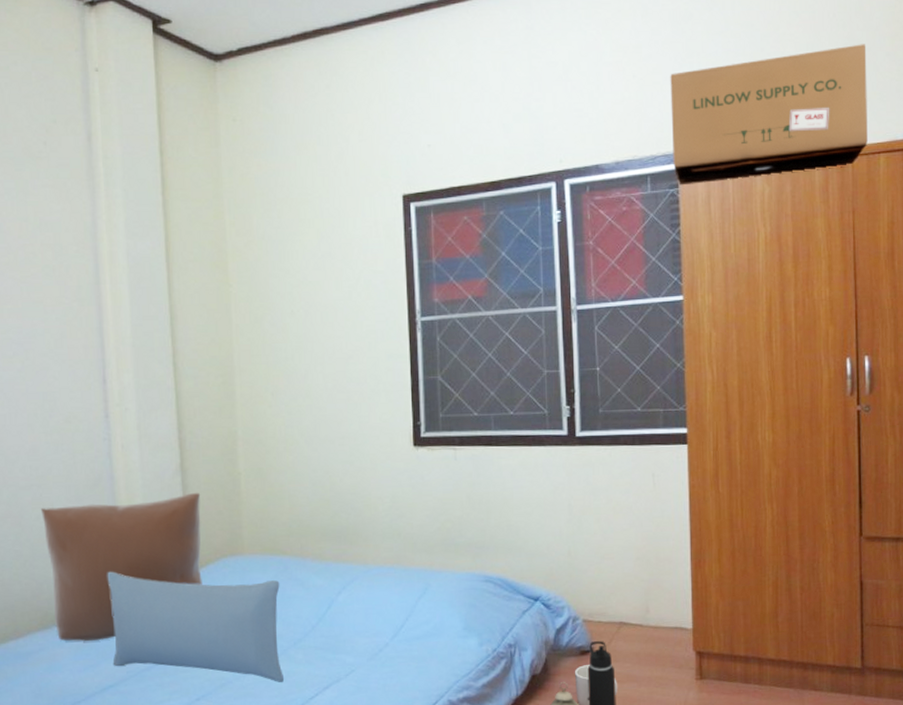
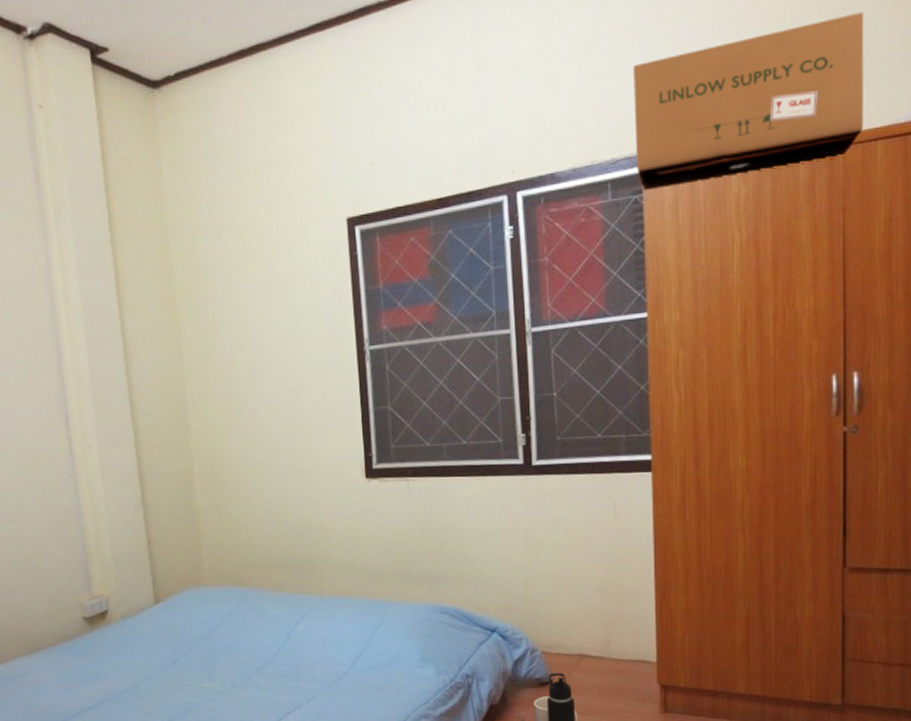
pillow: present [41,493,202,641] -> none [18,527,168,666]
pillow: present [107,571,284,683] -> none [81,601,248,708]

